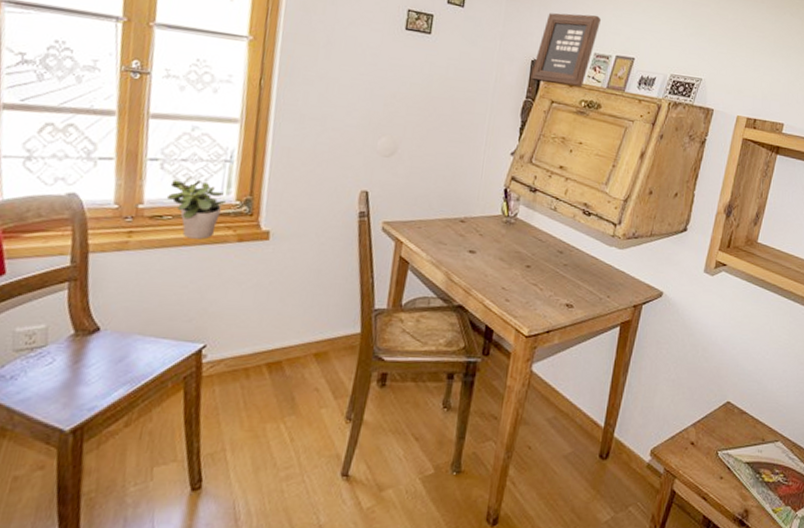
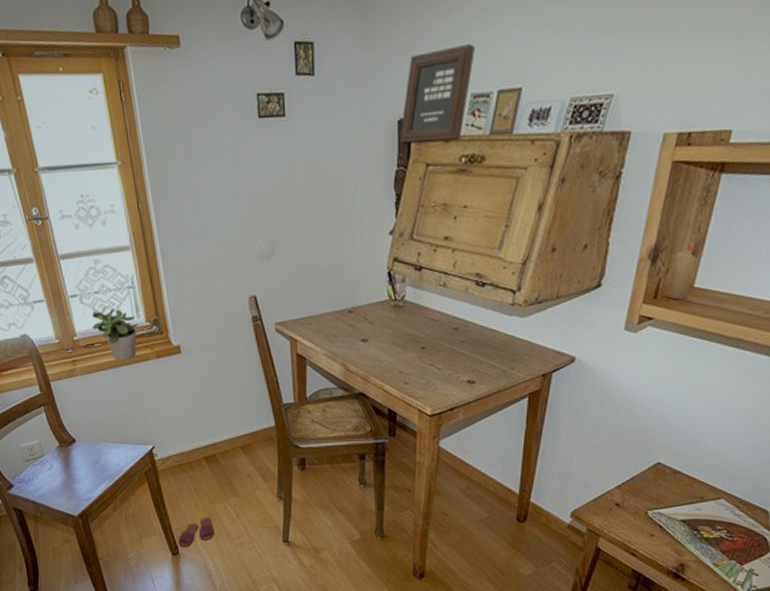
slippers: none [203,440,258,481] -> present [178,517,215,548]
candle: none [737,206,759,252] -> present [667,244,696,300]

